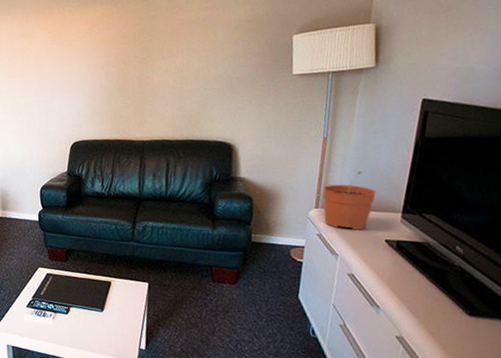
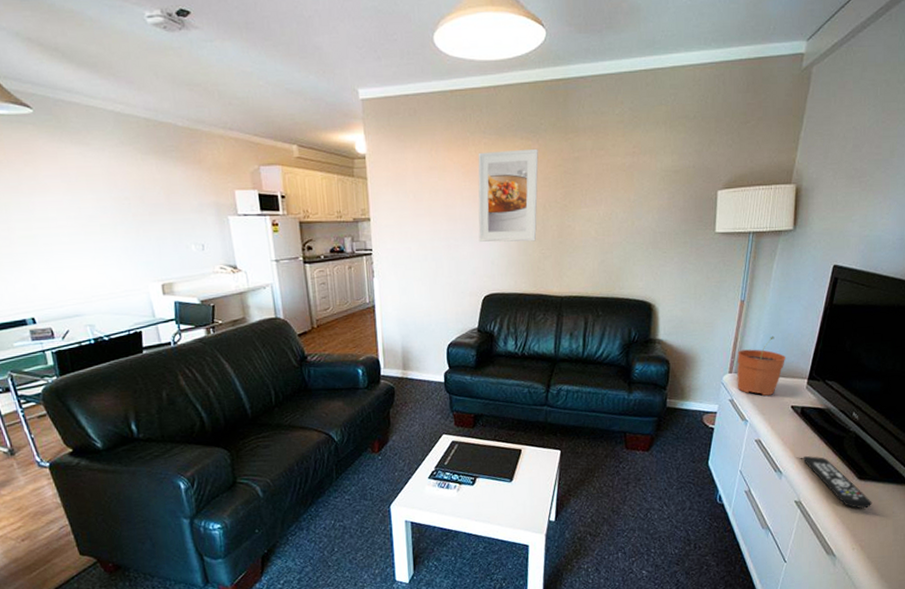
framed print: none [63,11,118,96] -> present [478,148,539,242]
remote control: none [403,290,487,347] -> present [803,455,872,509]

